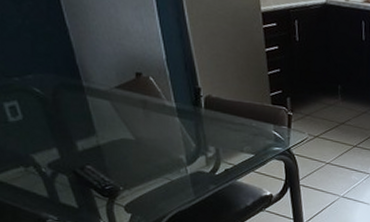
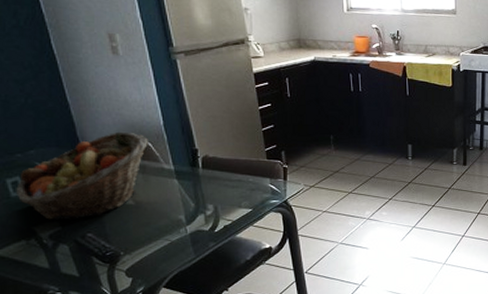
fruit basket: none [14,62,150,150] -> present [16,131,148,220]

